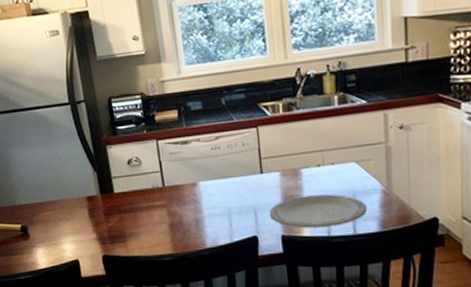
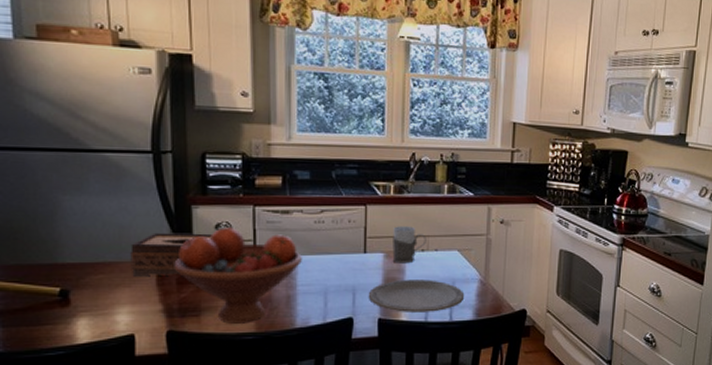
tissue box: none [65,169,126,212] -> present [130,232,212,277]
fruit bowl: none [100,162,205,247] -> present [174,227,302,324]
mug: none [286,143,321,181] -> present [392,226,426,264]

